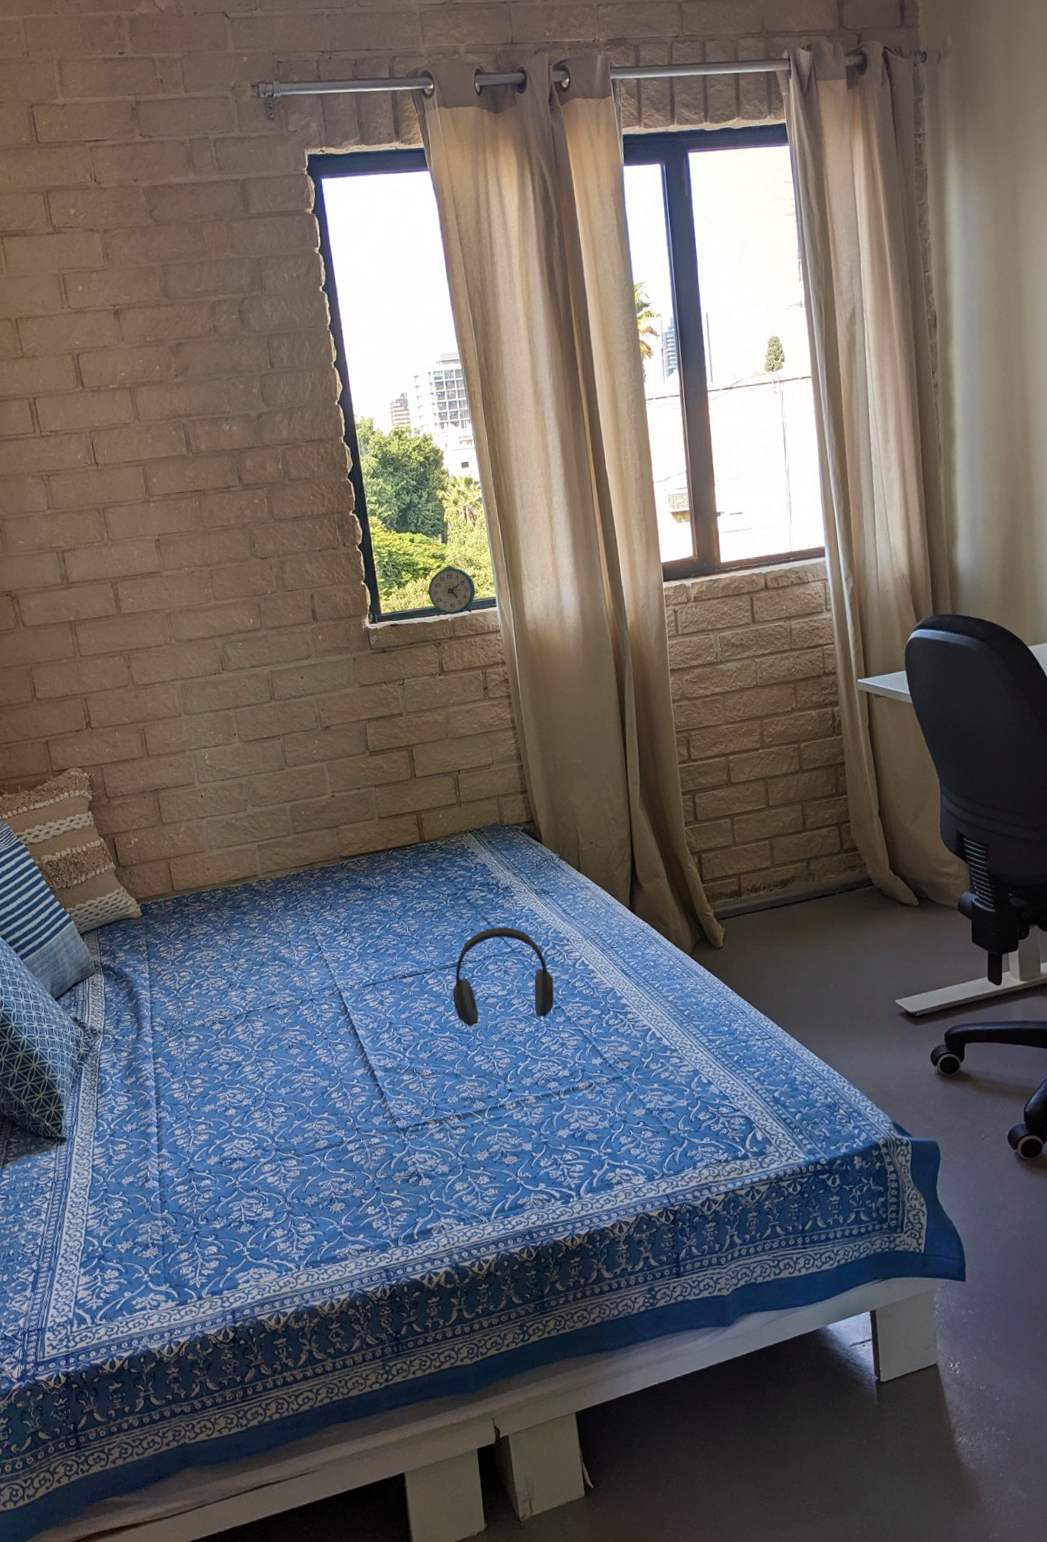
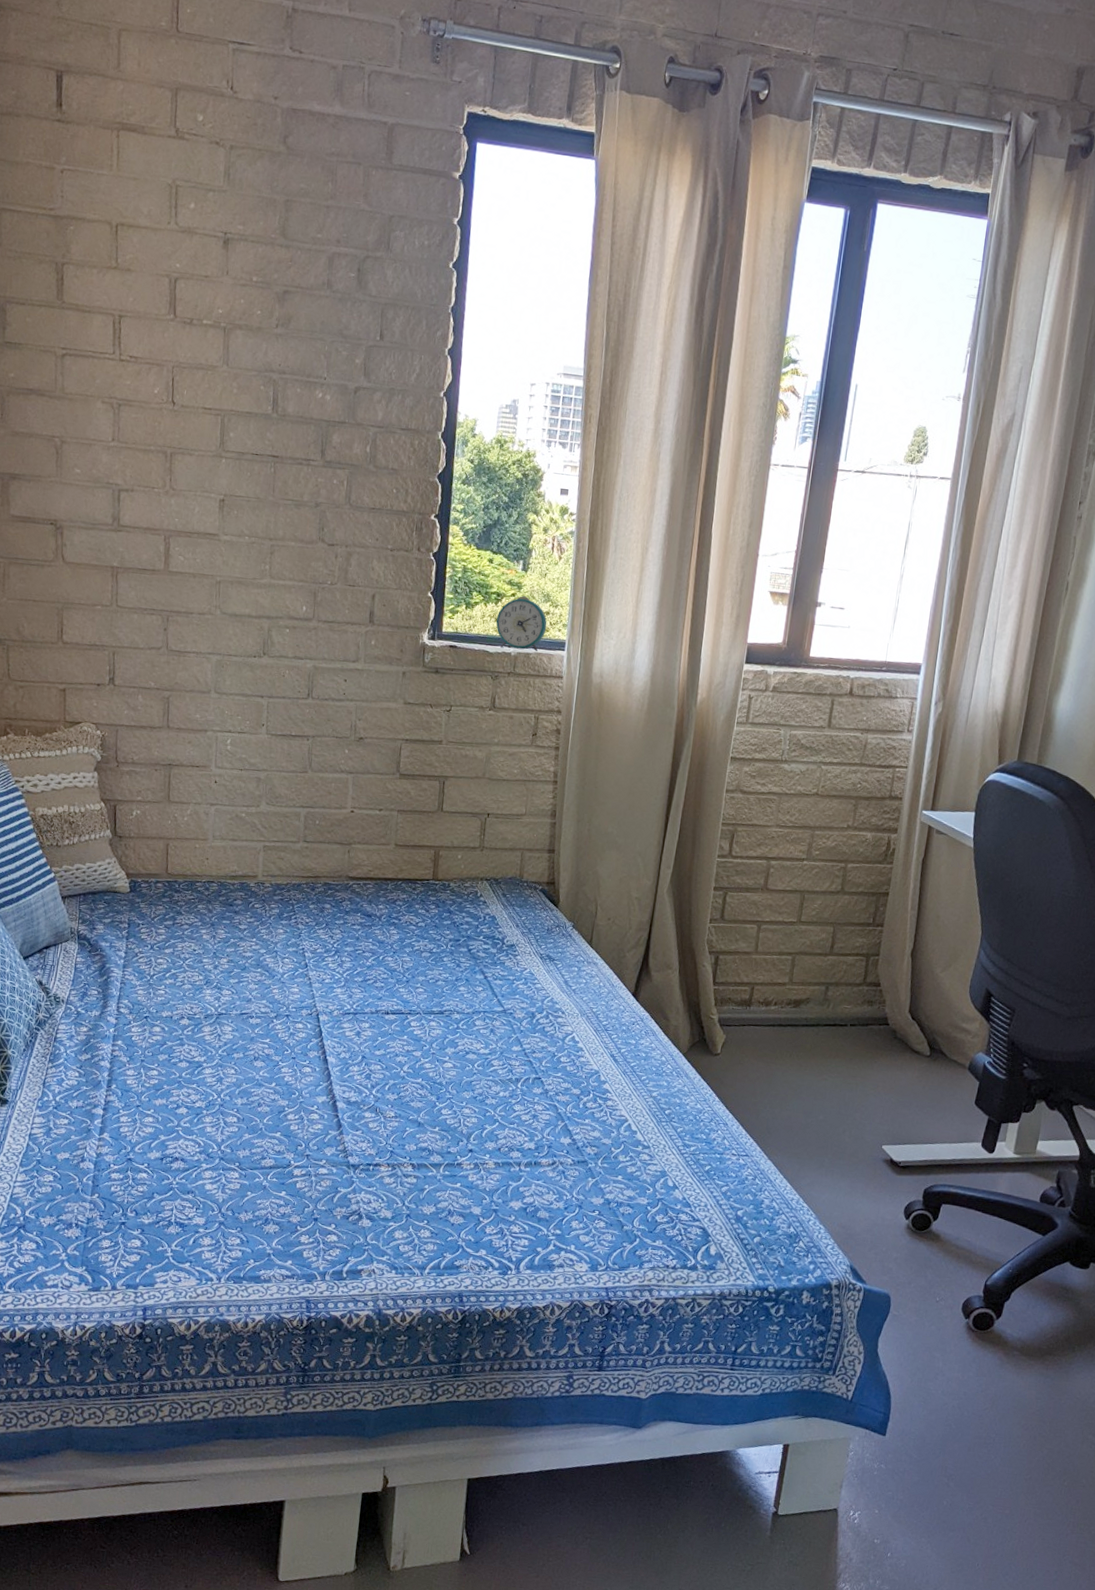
headphones: present [452,927,555,1027] -> none [432,983,540,1085]

